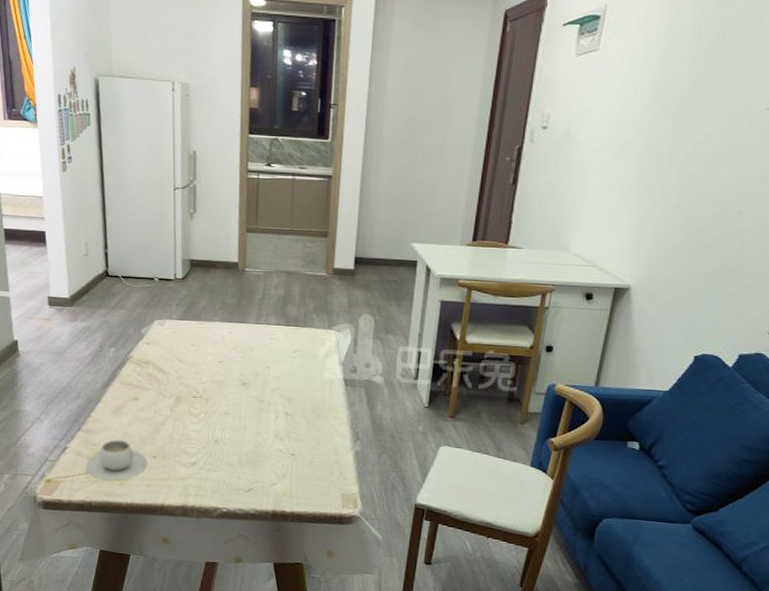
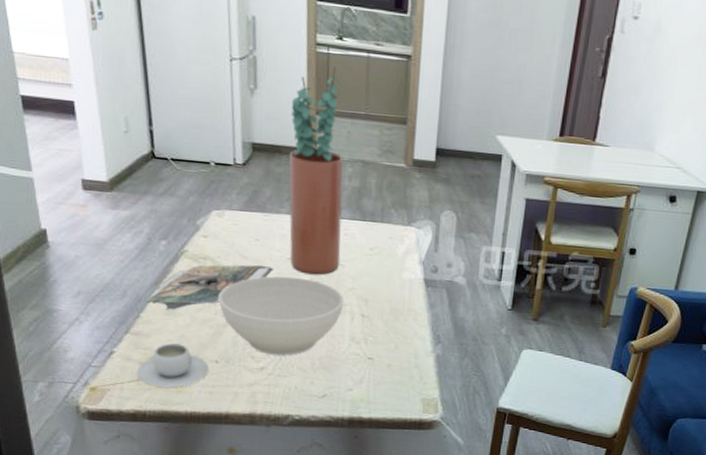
magazine: none [98,368,206,410] -> present [148,265,273,310]
bowl: none [157,378,270,451] -> present [218,276,345,355]
vase: none [221,189,270,376] -> present [289,66,343,275]

